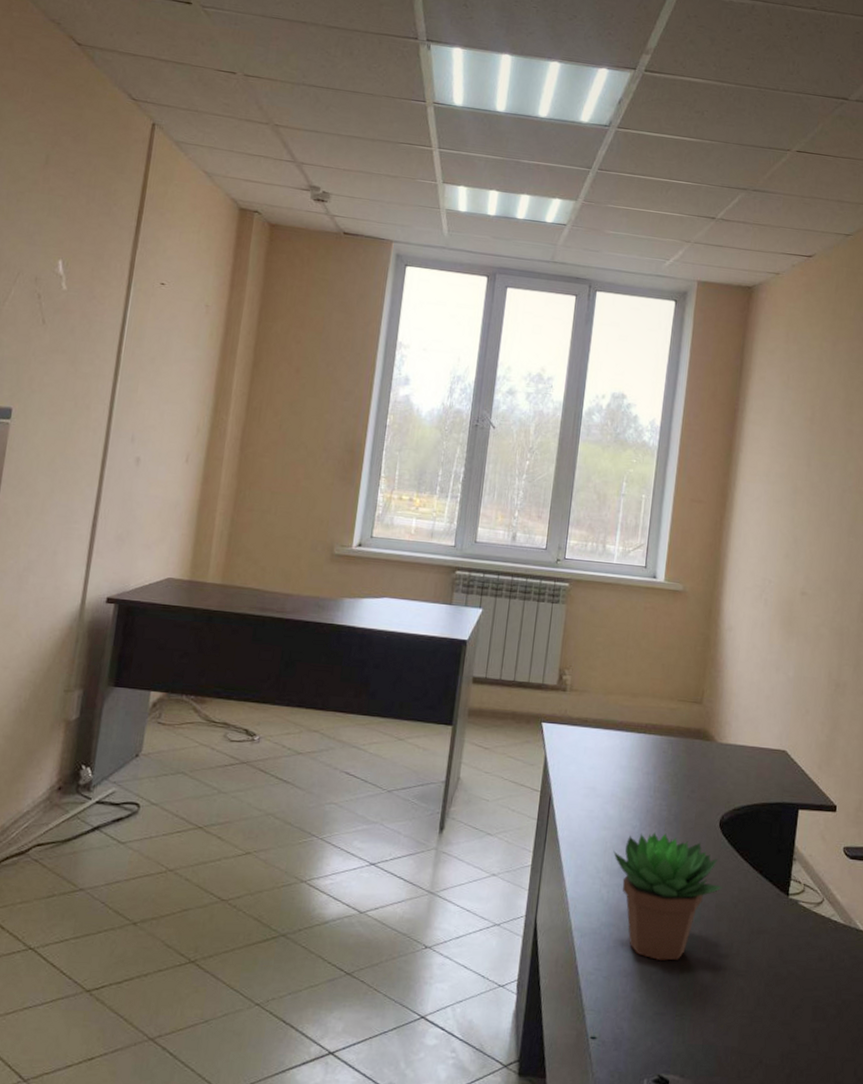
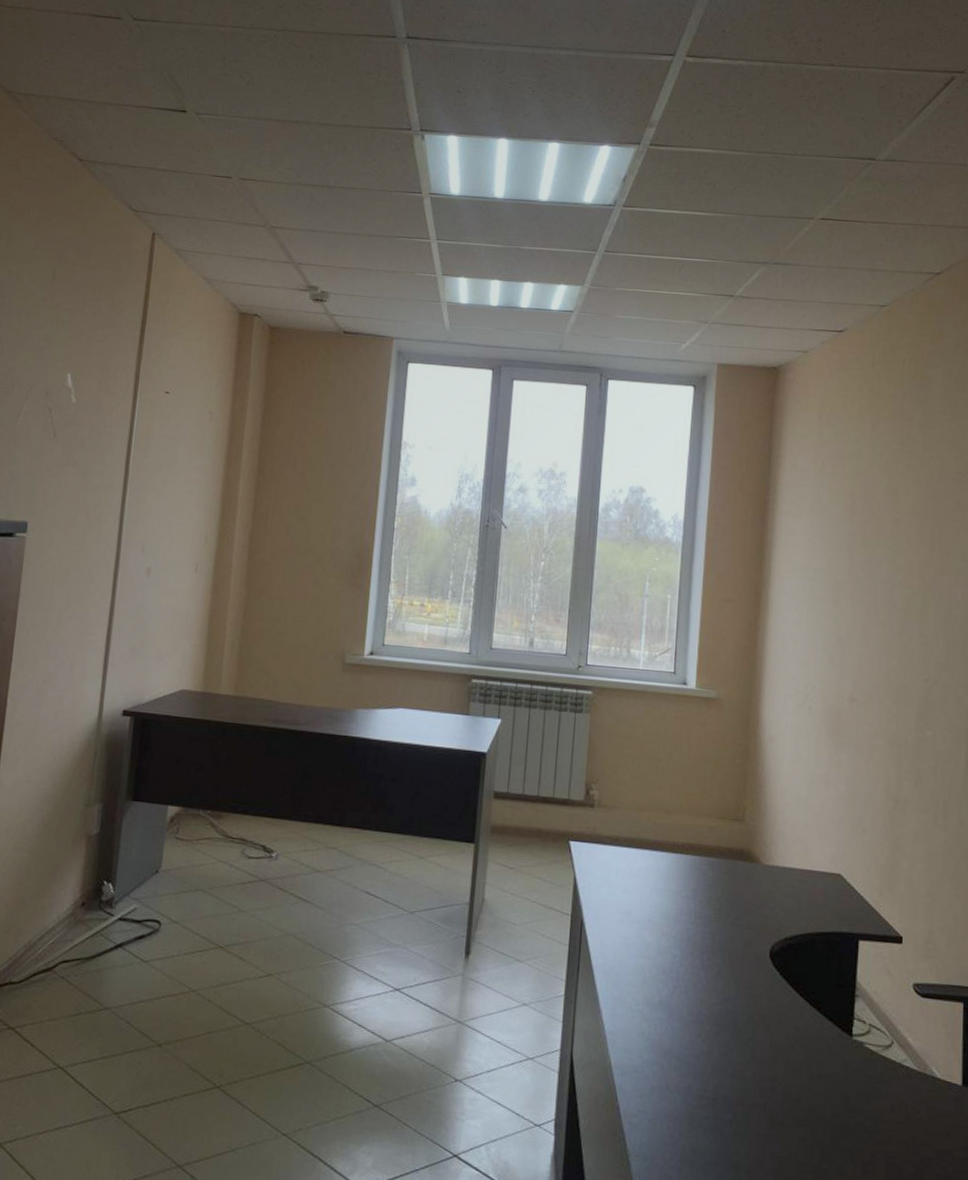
succulent plant: present [613,832,723,961] -> none [653,962,777,1105]

